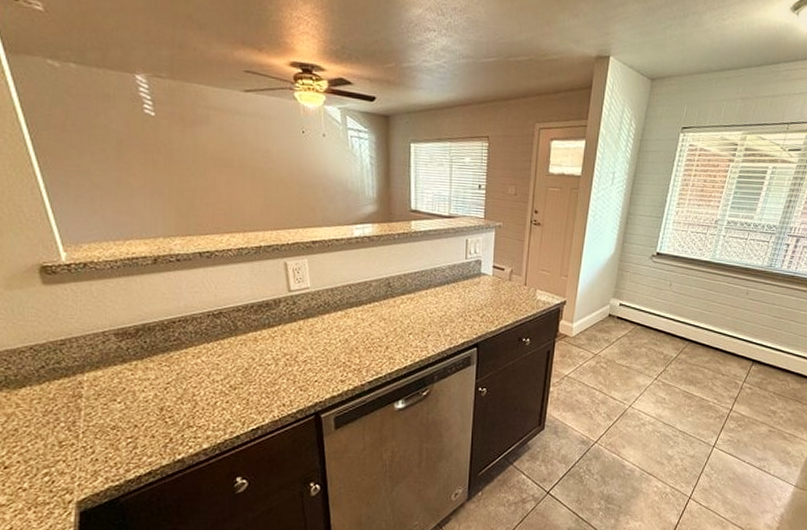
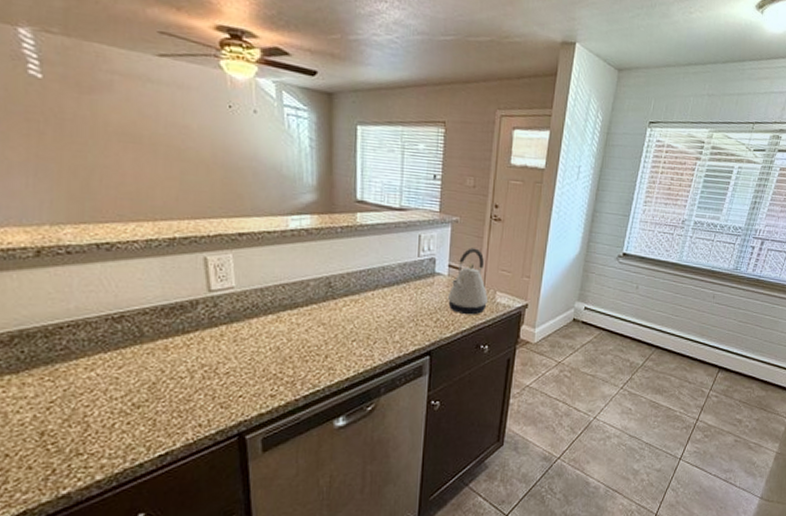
kettle: none [492,250,530,311] -> present [447,248,489,315]

